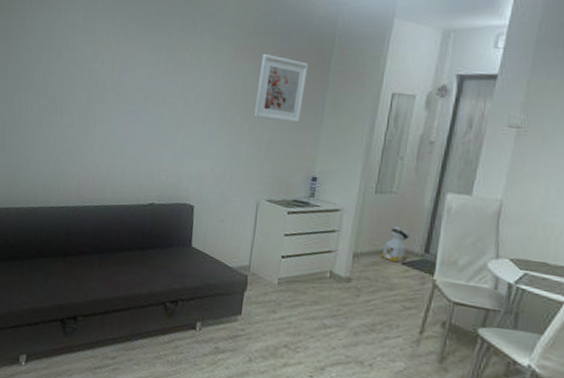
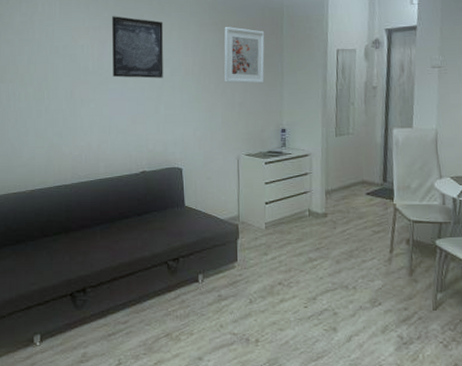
wall art: none [131,30,194,105] -> present [112,16,164,79]
bag: present [381,226,412,263] -> none [349,163,371,194]

